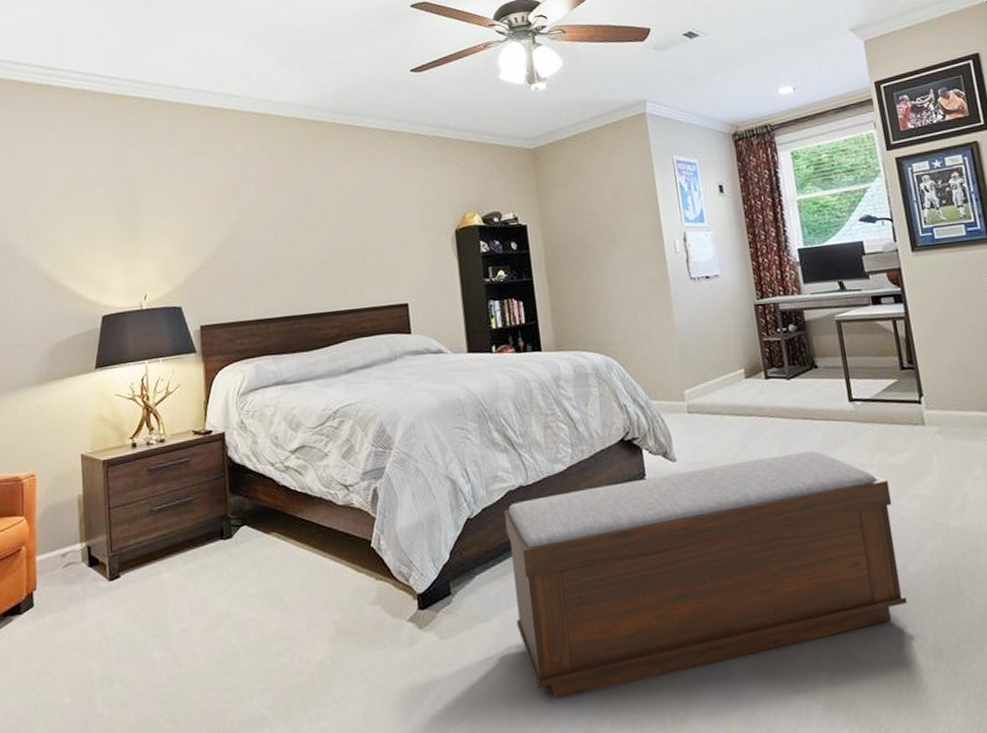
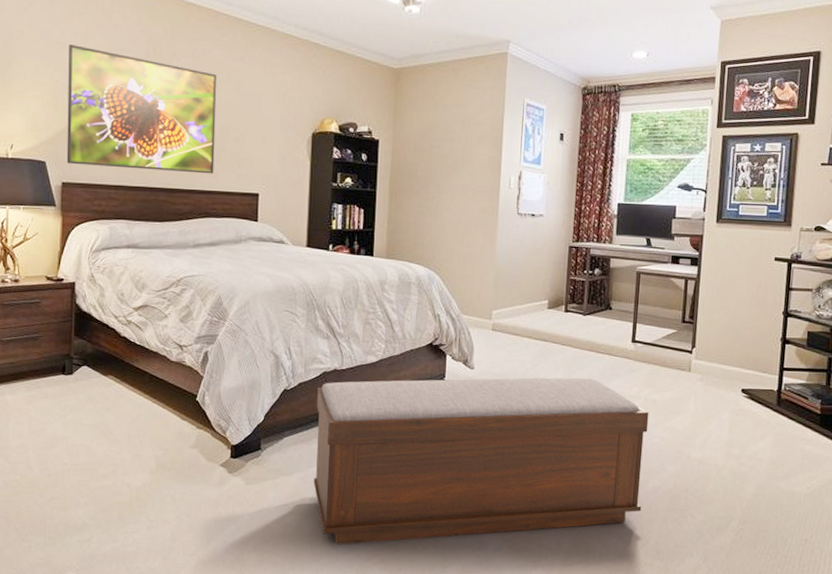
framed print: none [194,182,358,306] -> present [66,45,217,174]

